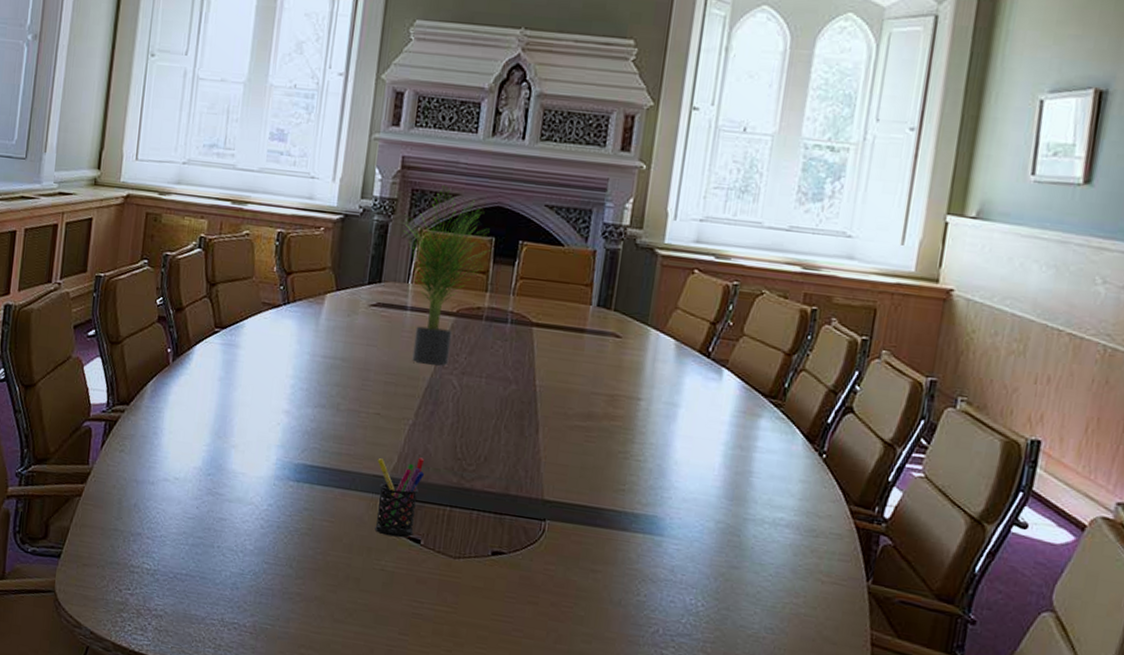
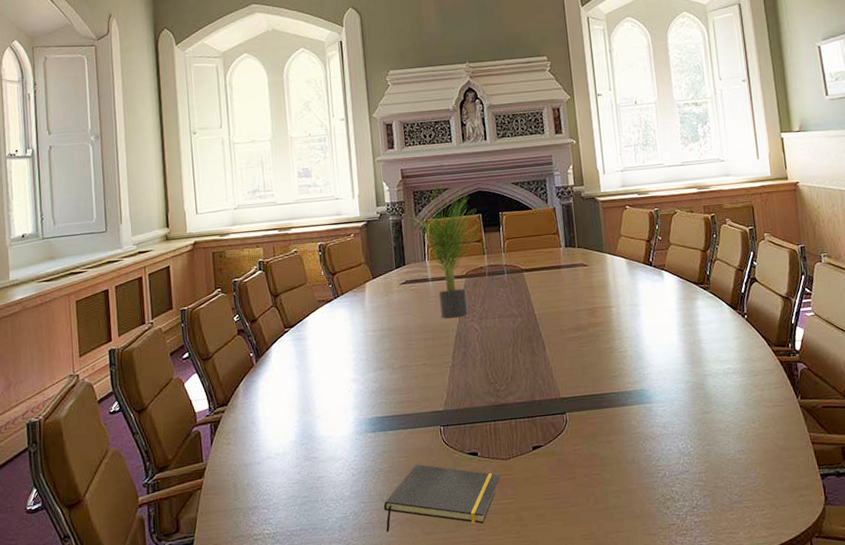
notepad: none [288,534,442,627] -> present [383,464,500,532]
pen holder: present [375,457,425,538] -> none [432,389,471,456]

